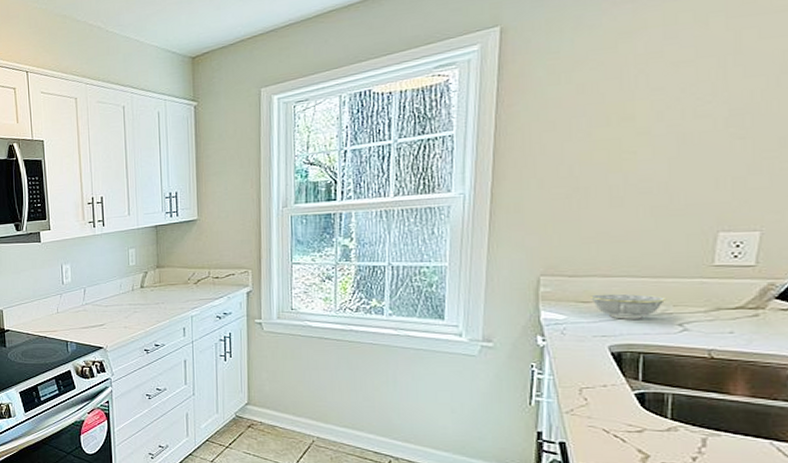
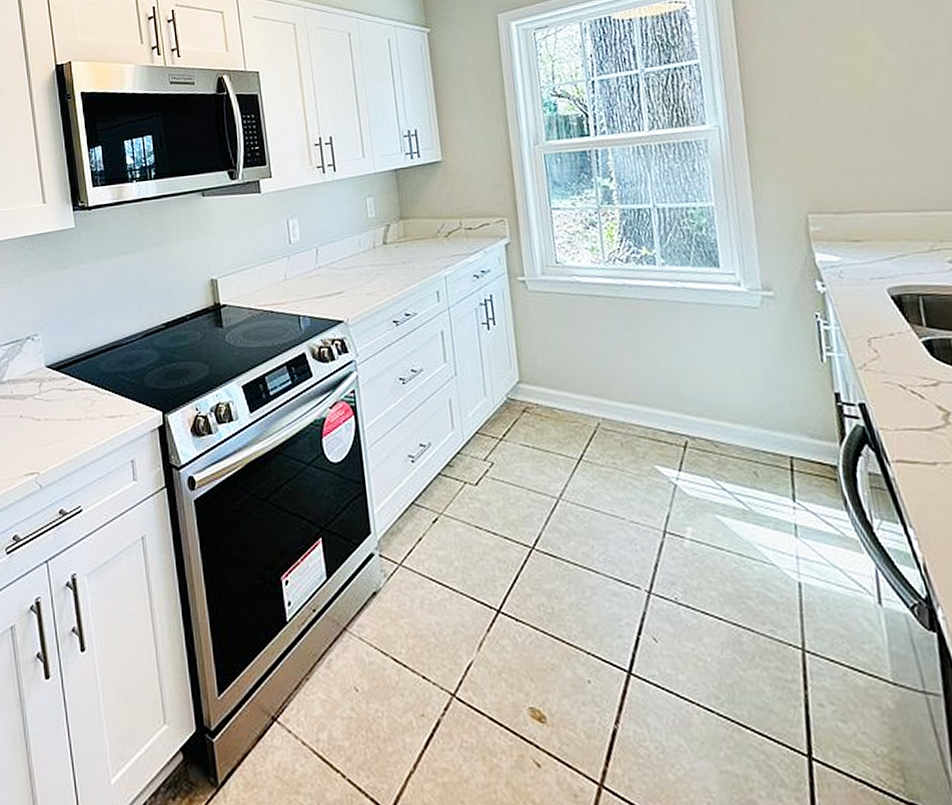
bowl: present [591,293,665,319] -> none [860,230,931,259]

